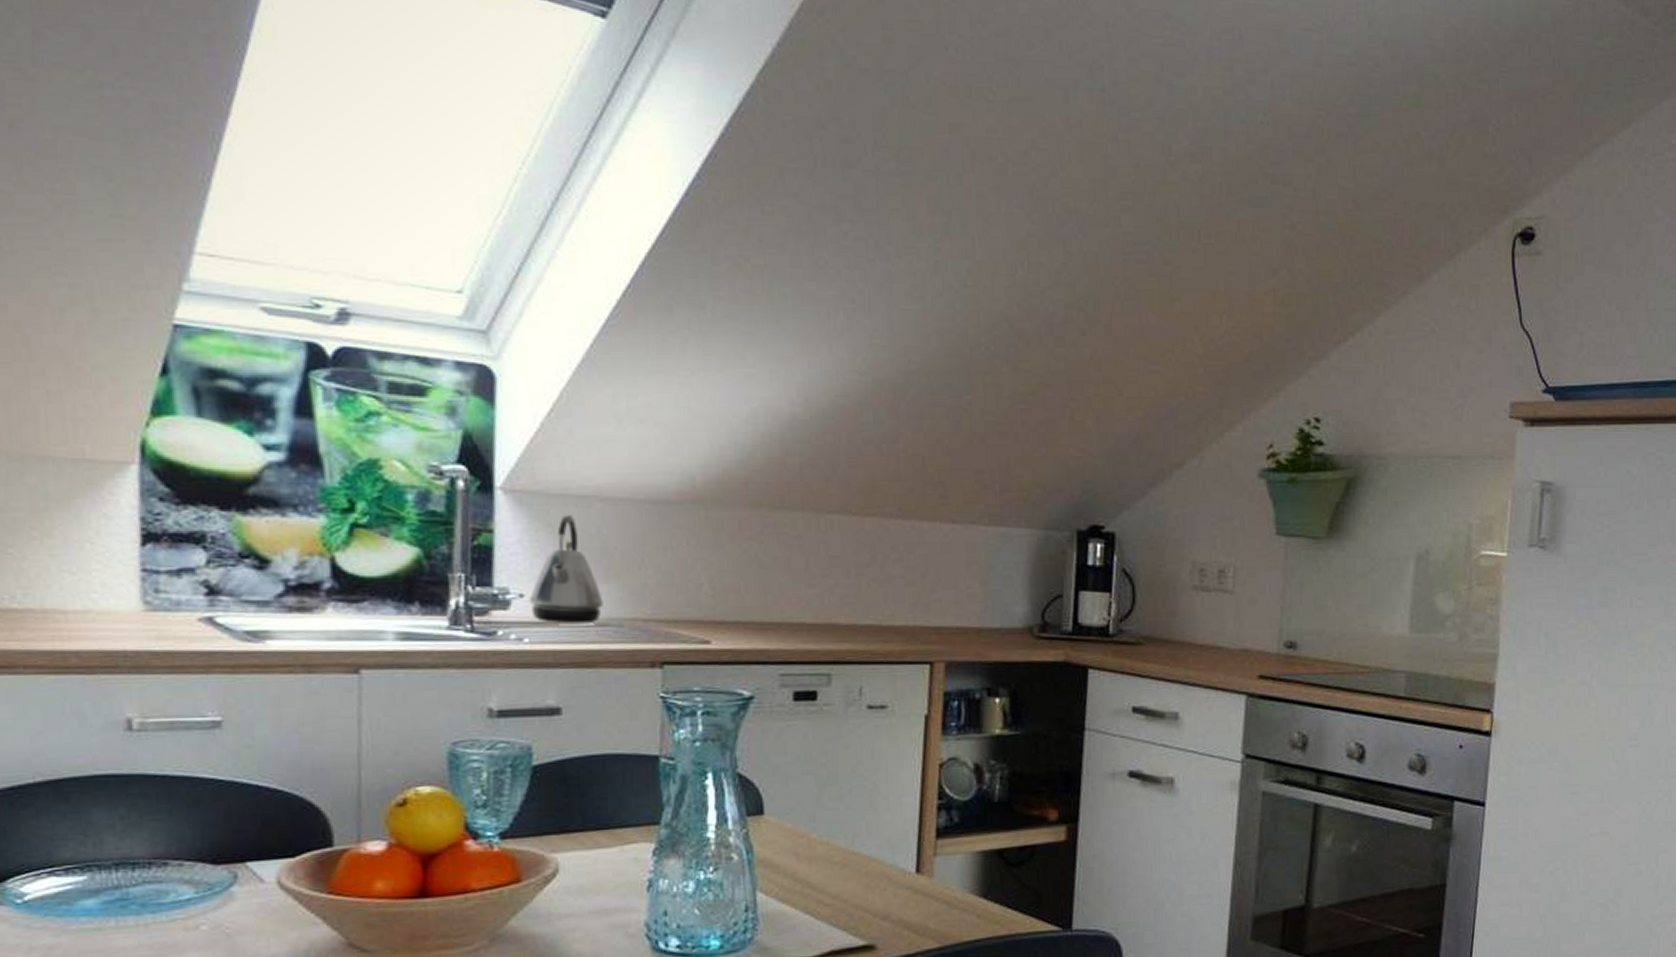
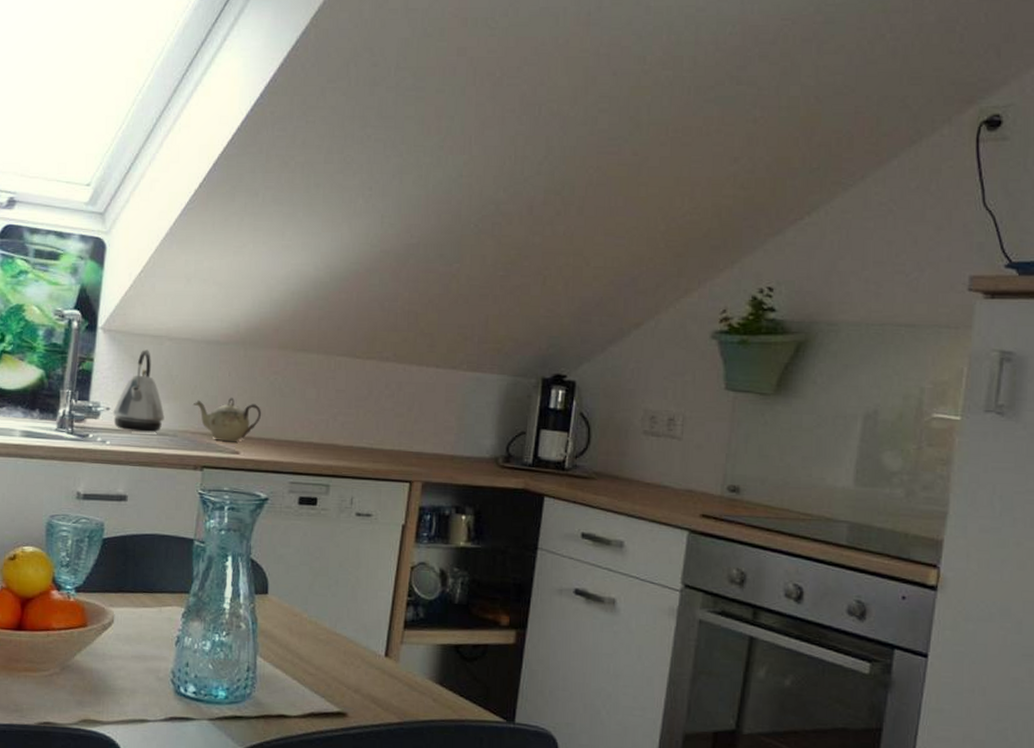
teapot: none [641,572,736,629] -> present [192,397,262,442]

